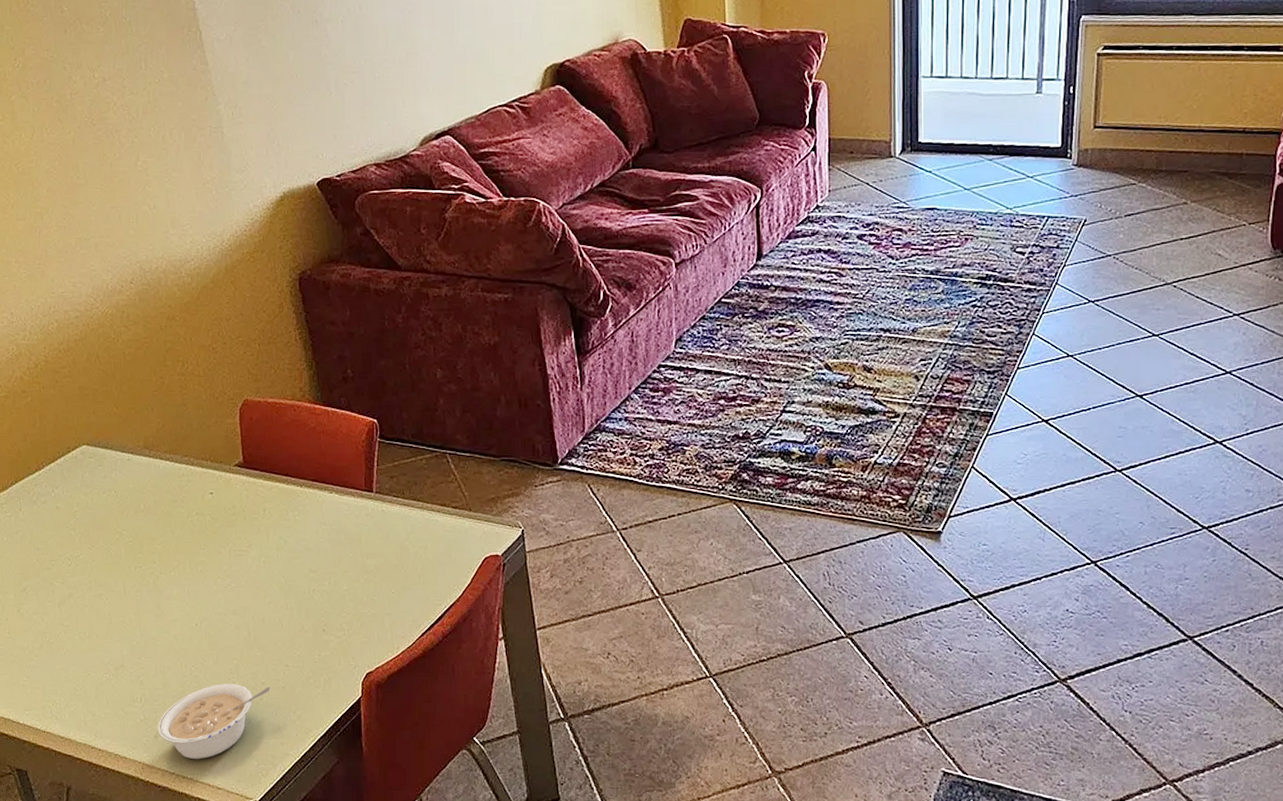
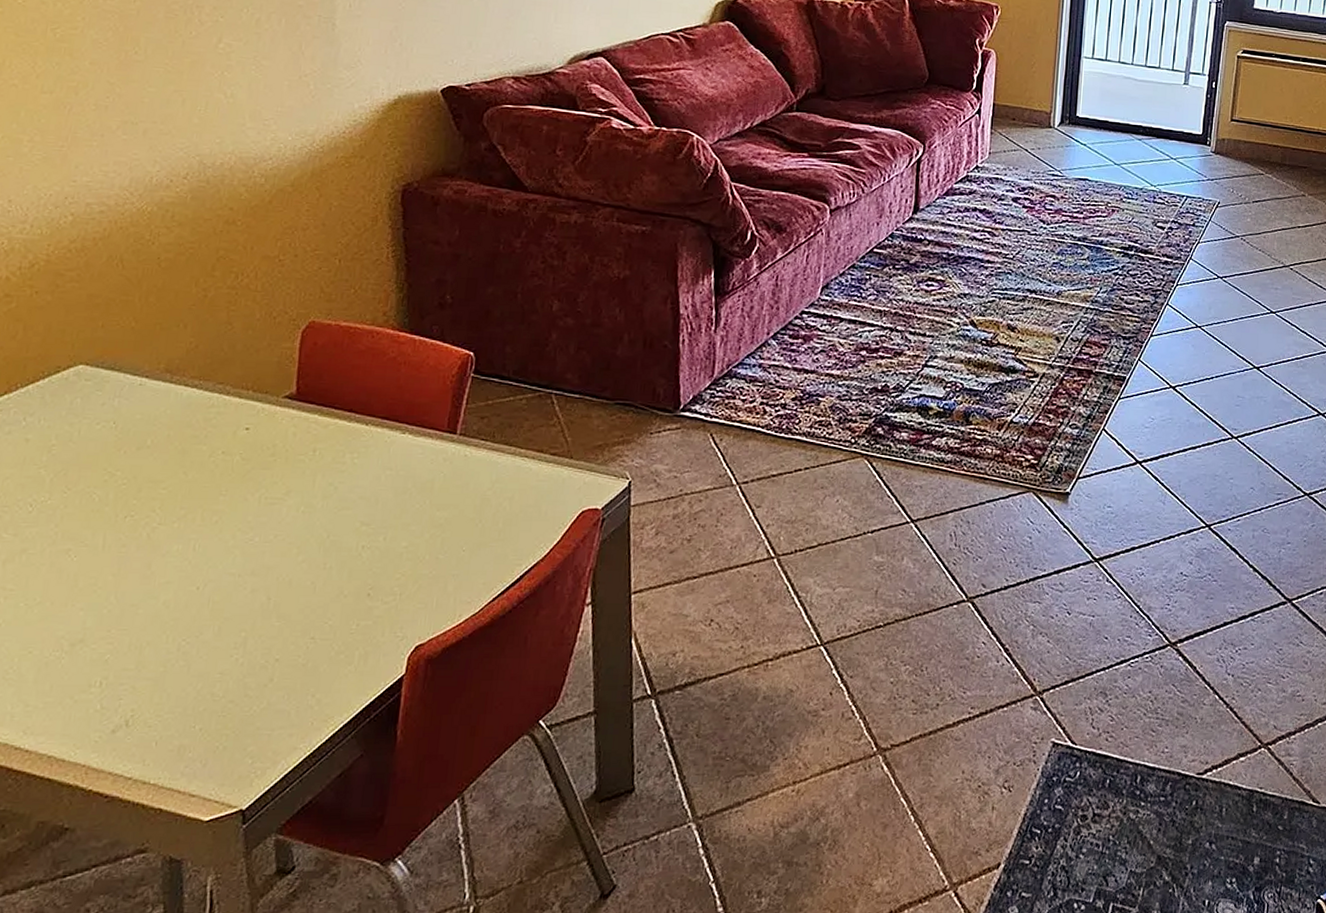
legume: present [157,684,270,760] -> none [117,661,286,760]

